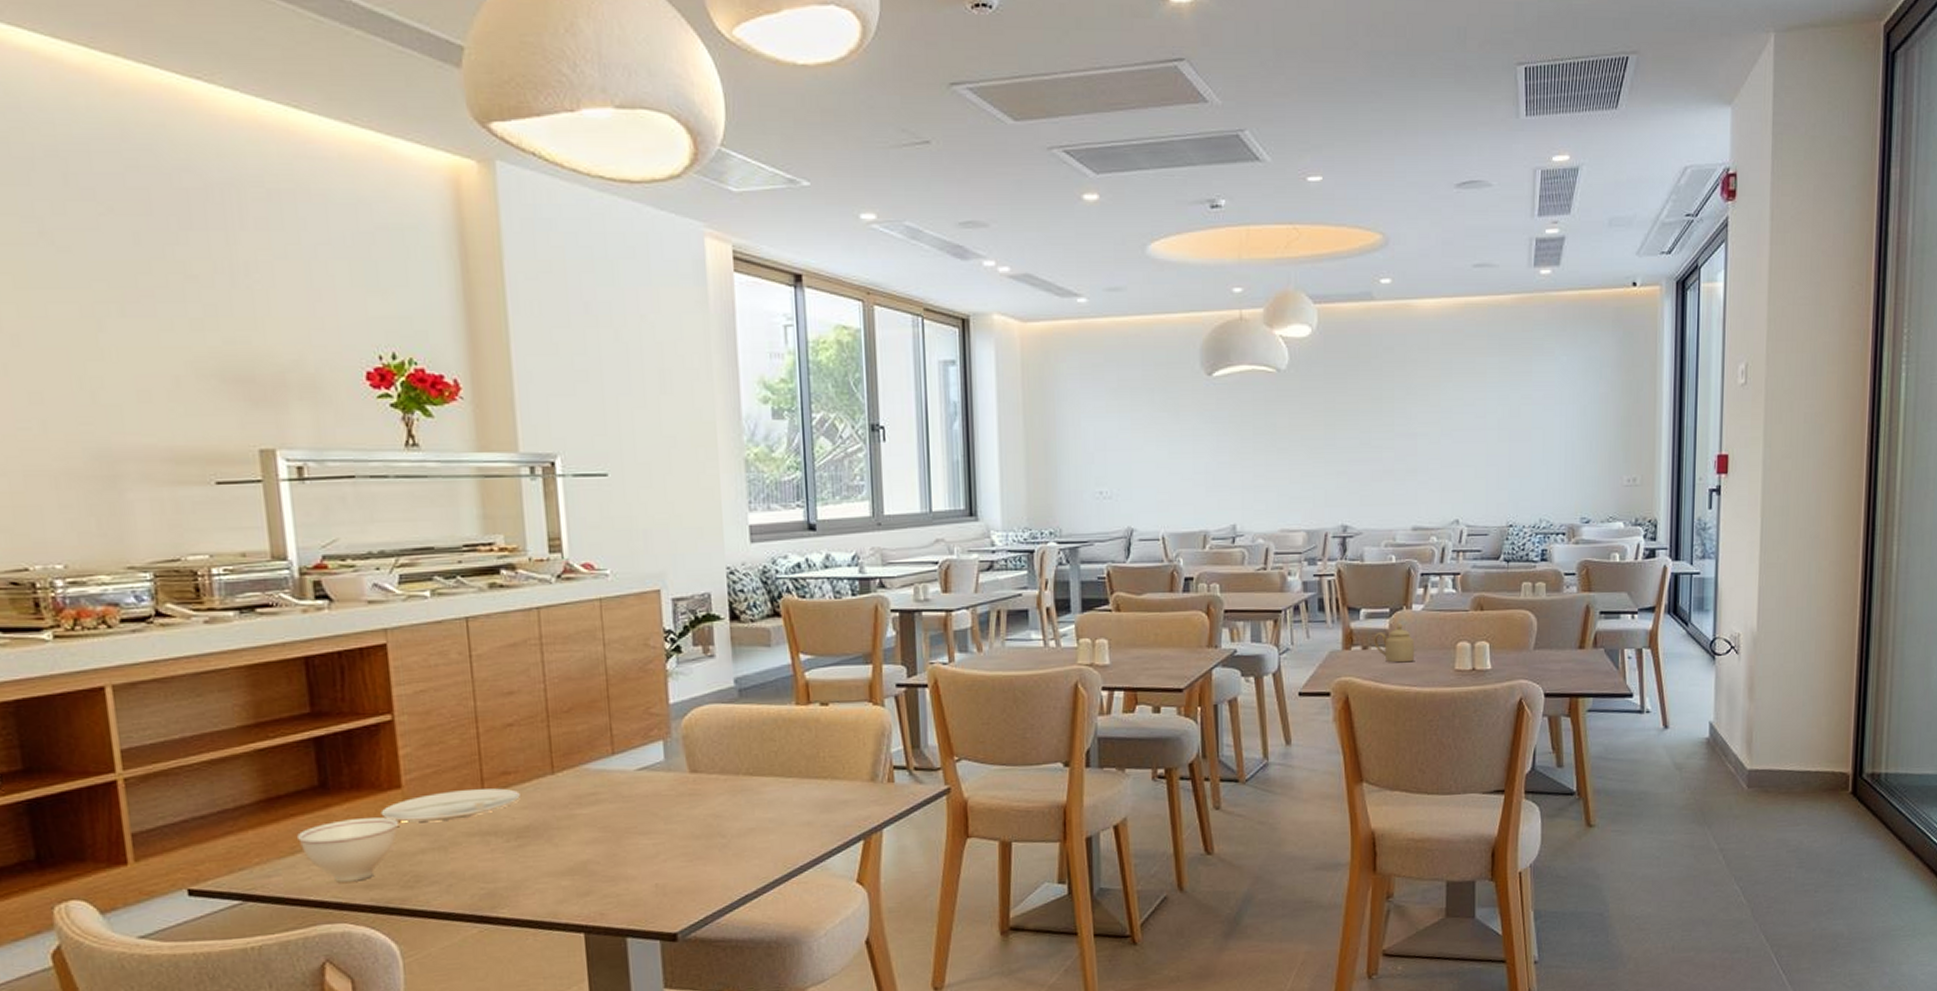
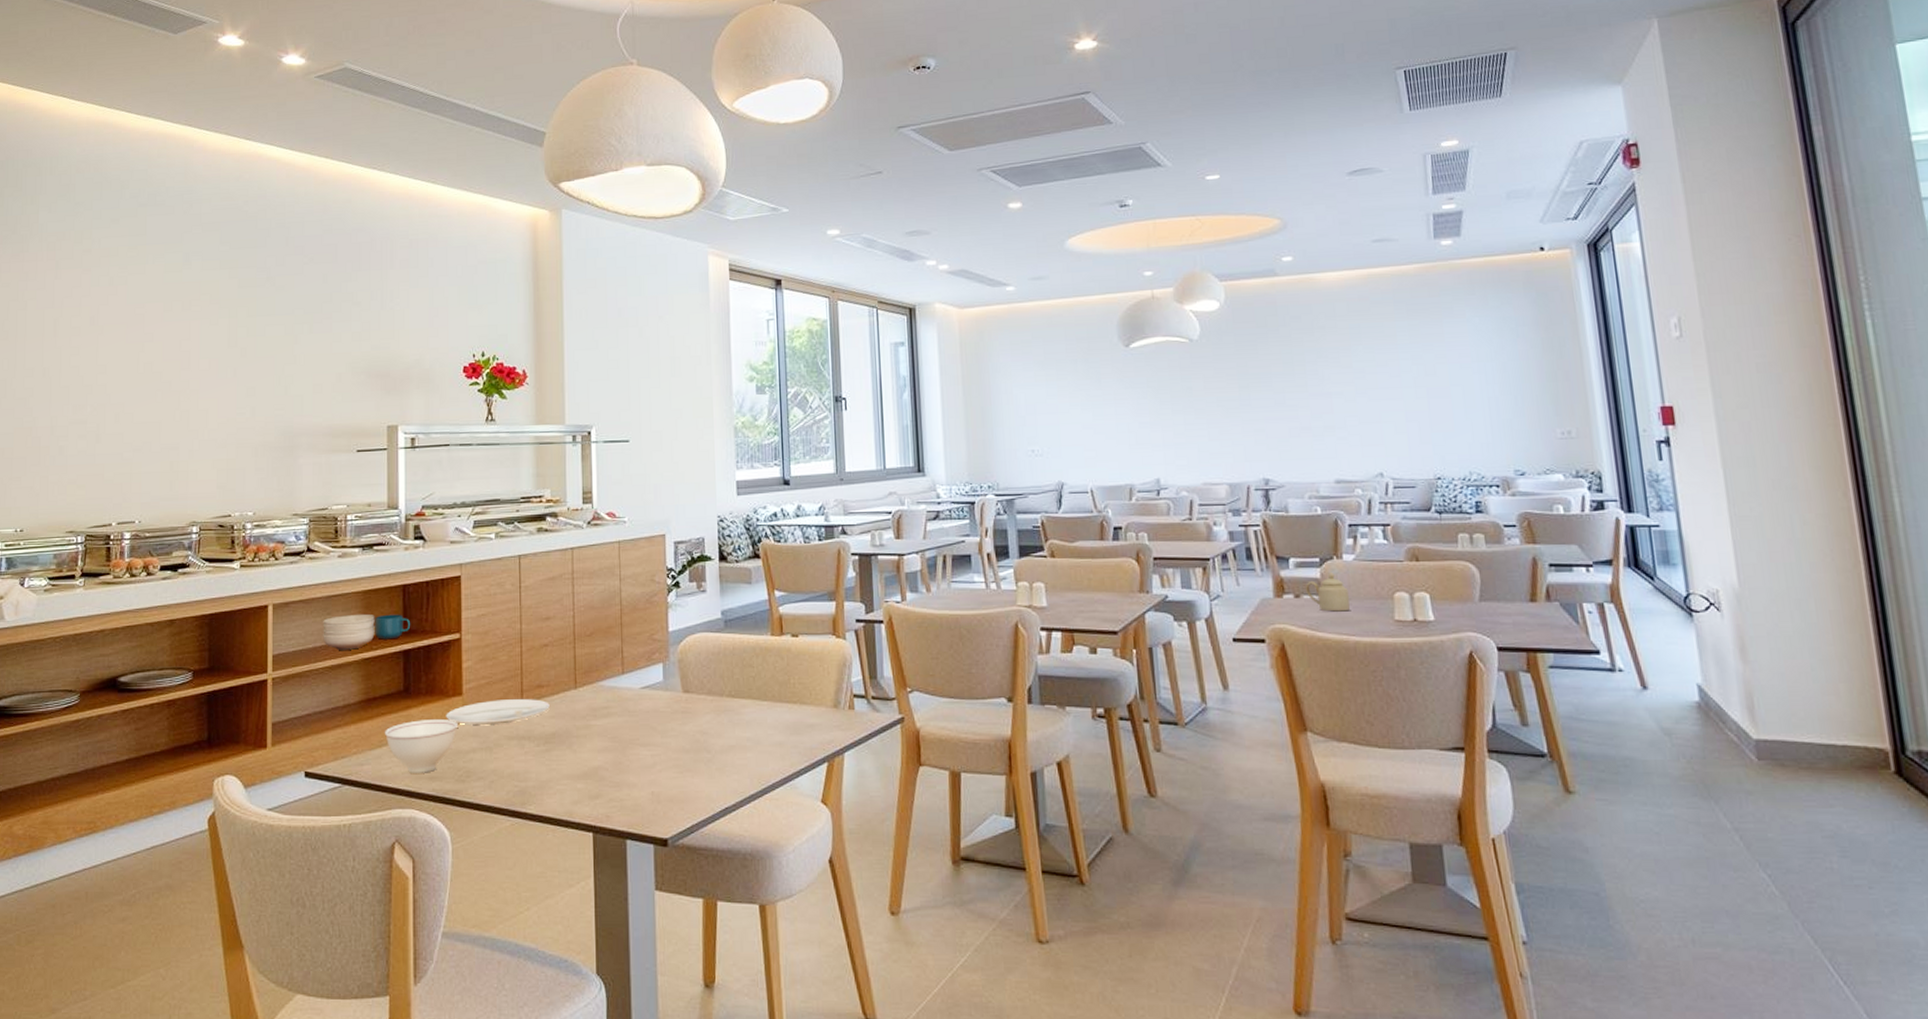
bowl: none [189,694,270,740] -> present [322,613,375,650]
cup: none [268,693,321,726] -> present [375,614,411,640]

